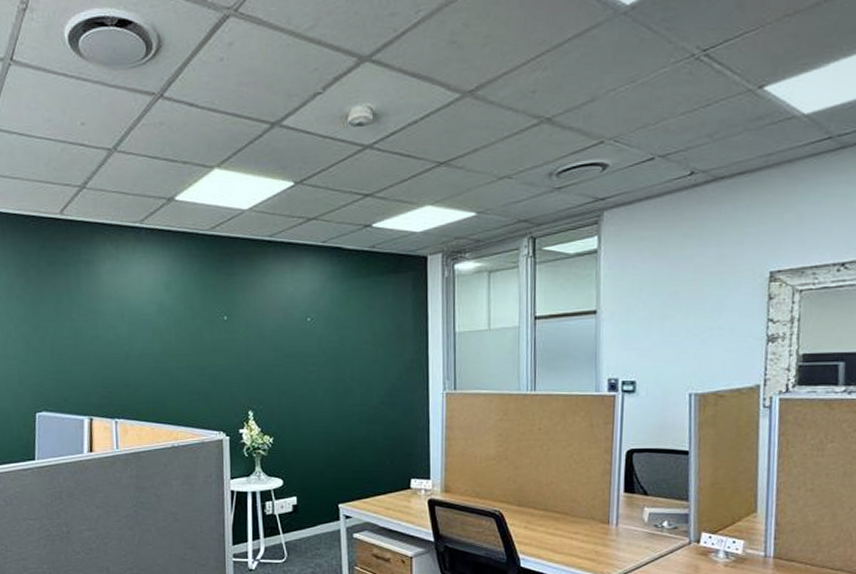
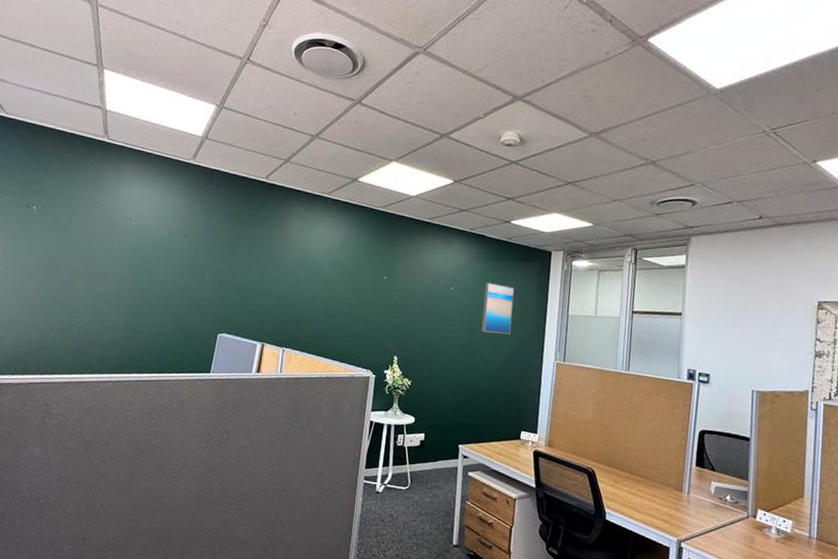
wall art: none [349,306,386,368] -> present [481,283,515,335]

